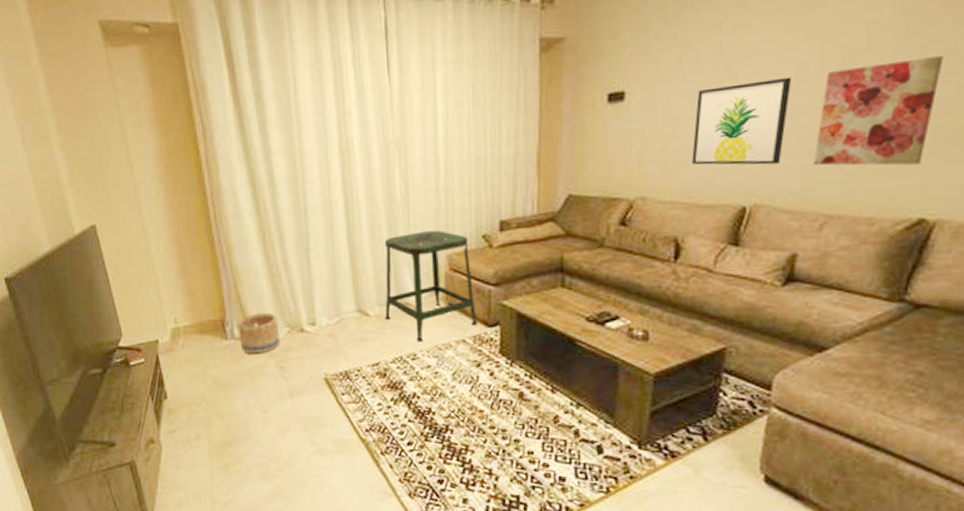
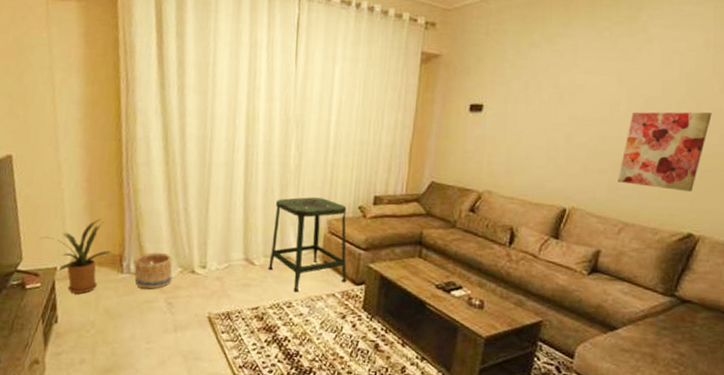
house plant: none [136,282,215,367] -> present [39,218,114,294]
wall art: present [692,77,792,165] -> none [529,111,607,178]

